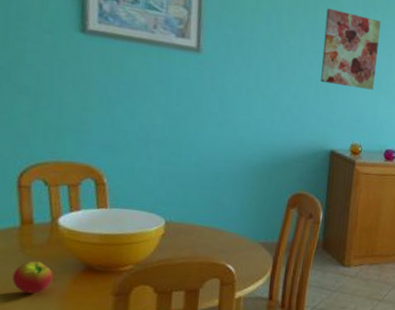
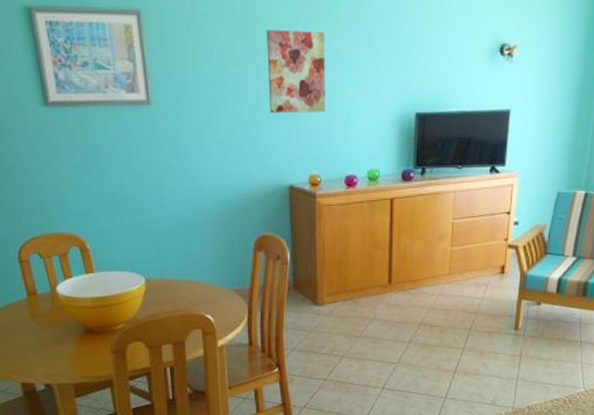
apple: present [12,261,53,294] -> none [30,328,61,358]

